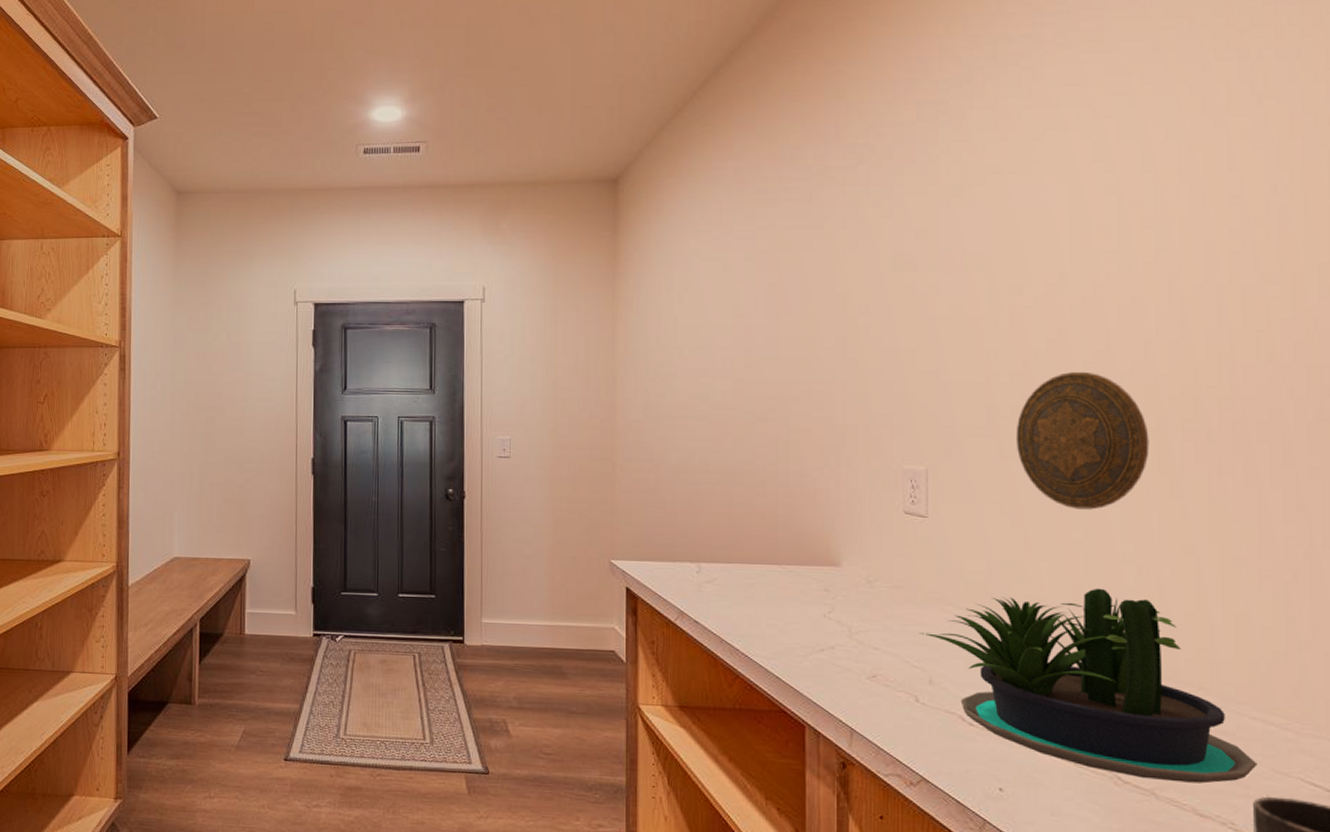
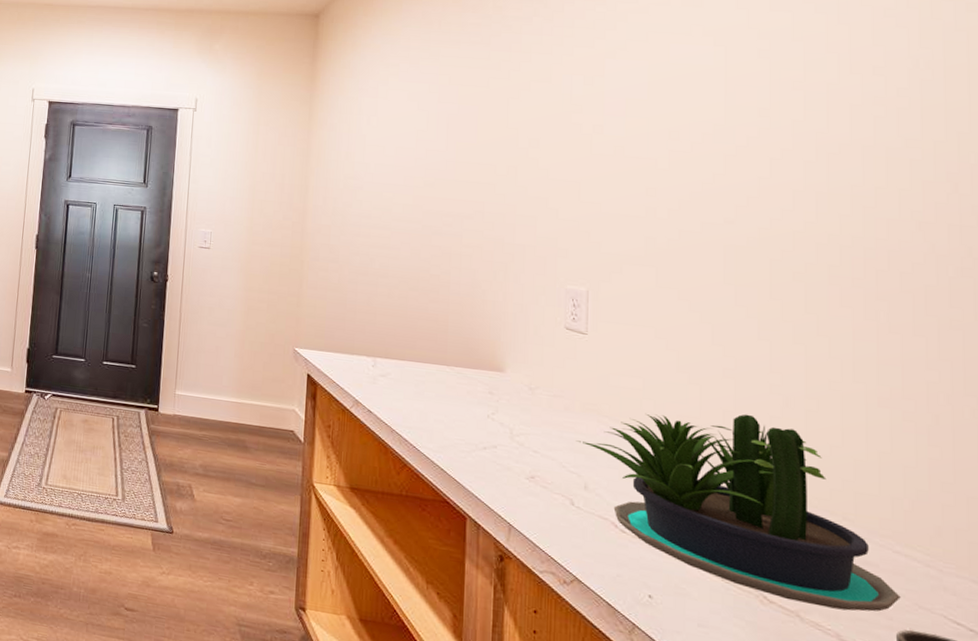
decorative plate: present [1015,371,1149,510] -> none [671,213,797,341]

